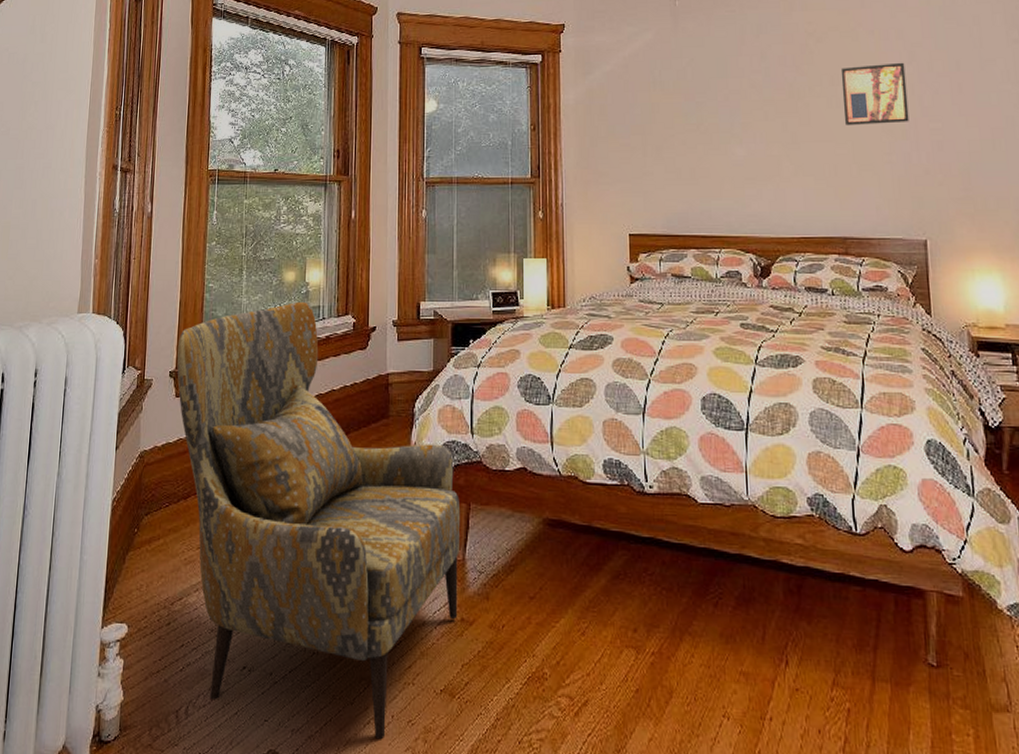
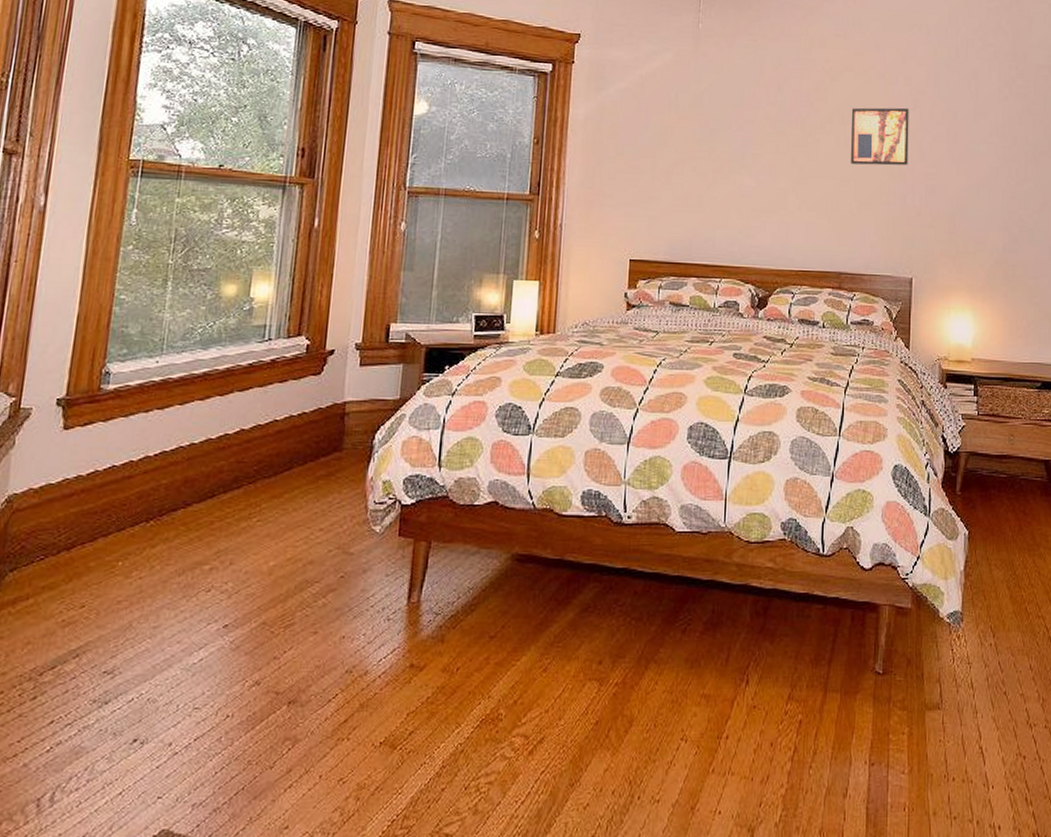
armchair: present [176,302,461,739] -> none [67,320,420,802]

